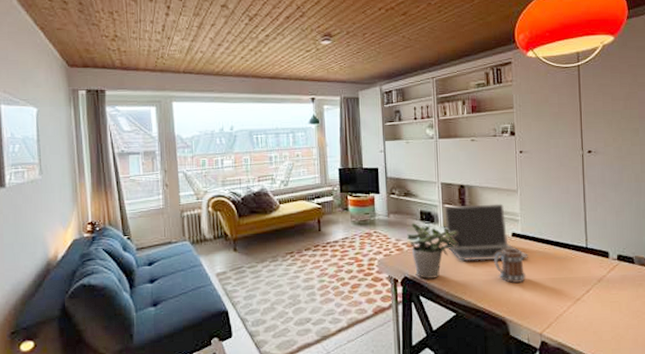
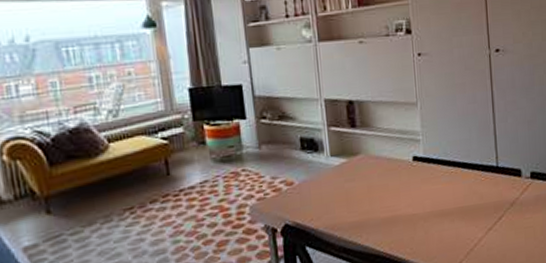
potted plant: present [407,223,458,279] -> none [285,154,348,224]
laptop: present [444,203,528,261] -> none [330,121,433,197]
mug: present [493,248,526,283] -> none [392,175,431,218]

